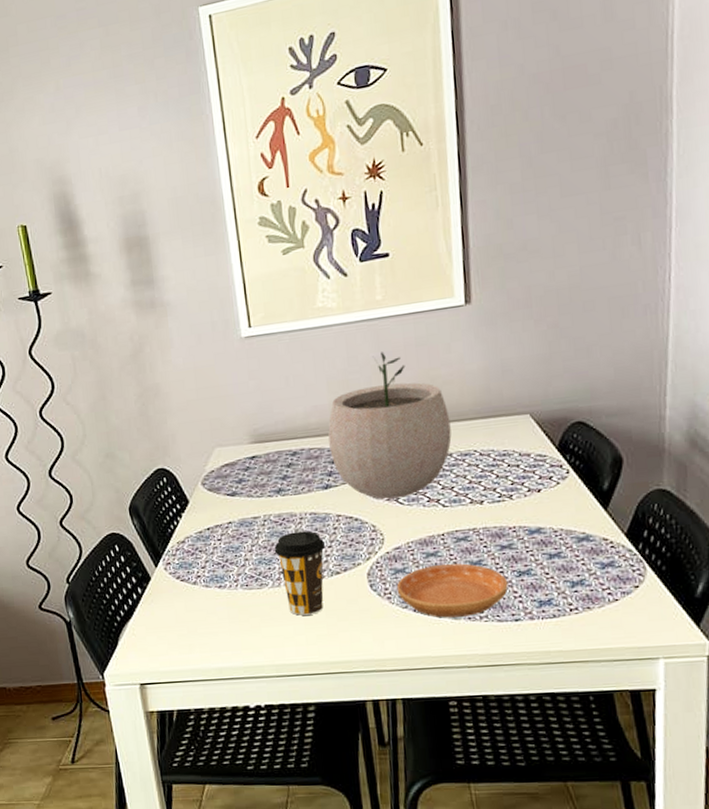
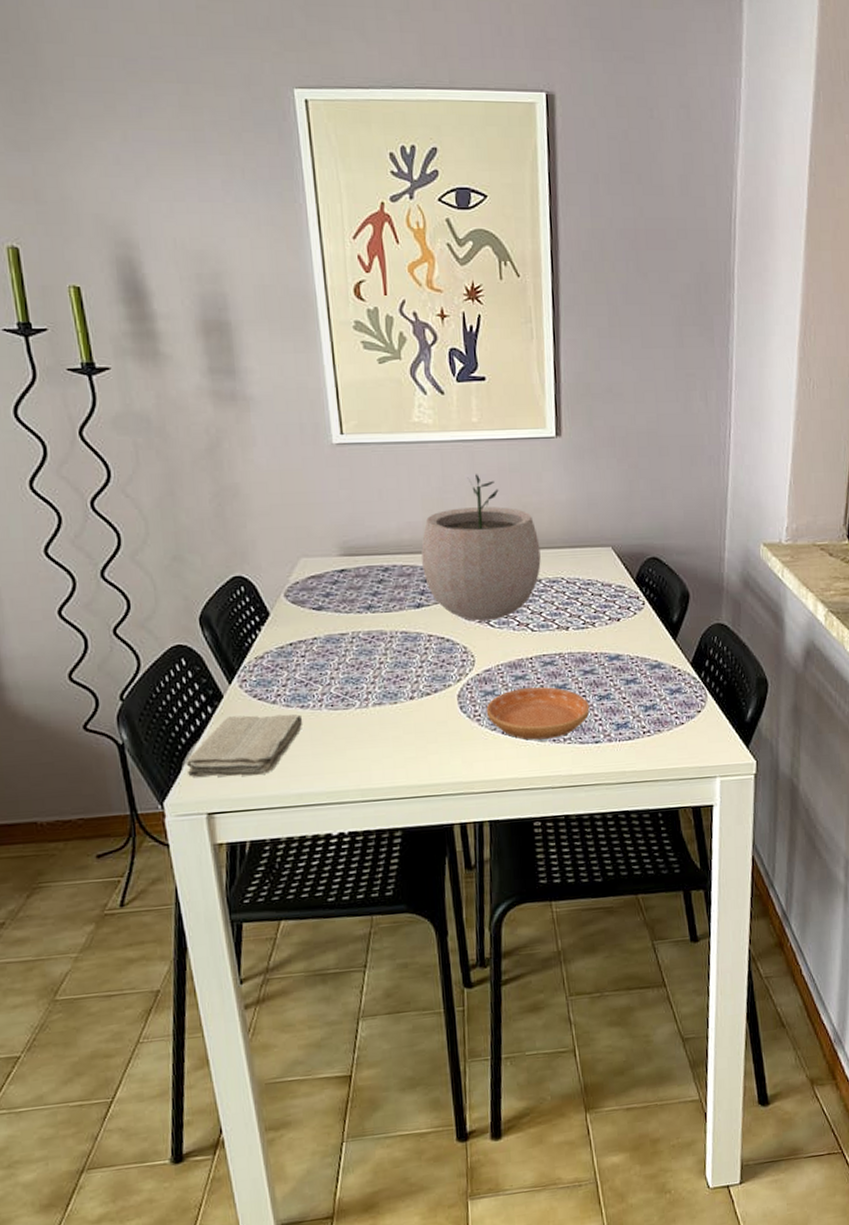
washcloth: none [121,594,221,652] -> present [186,714,303,777]
coffee cup: present [274,531,325,616] -> none [362,650,415,738]

